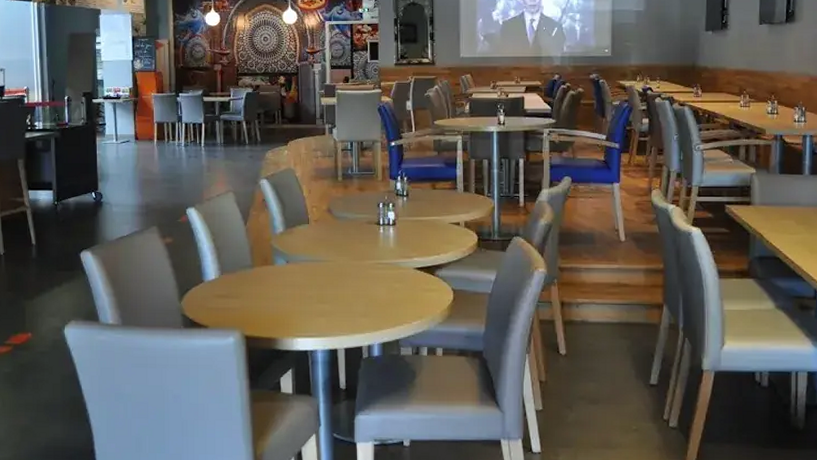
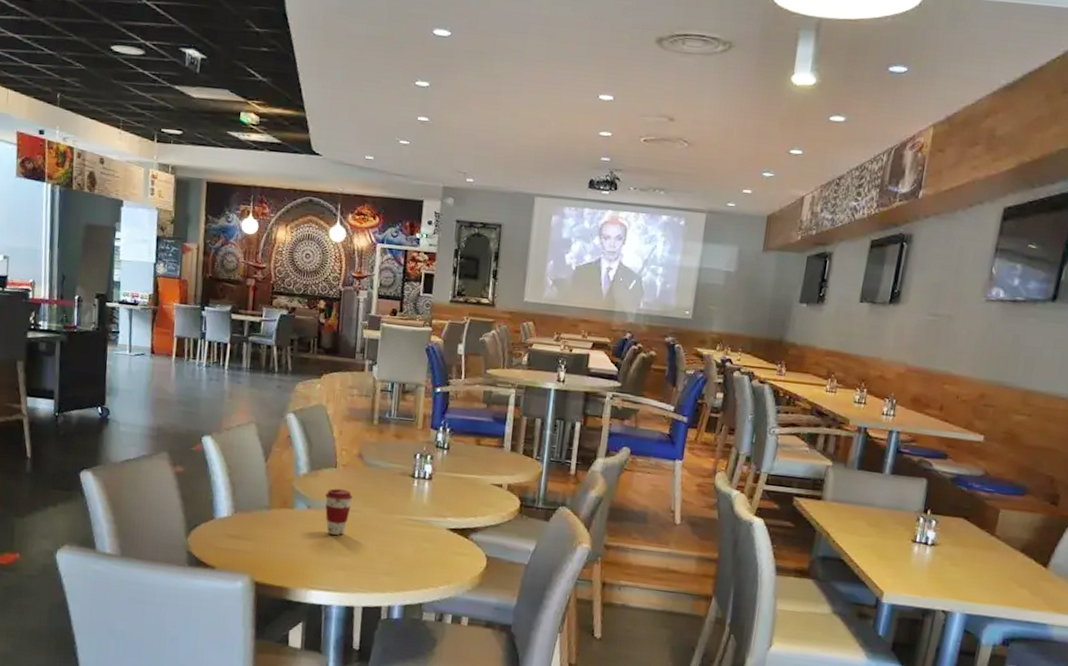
coffee cup: none [301,243,326,285] -> present [324,488,353,536]

